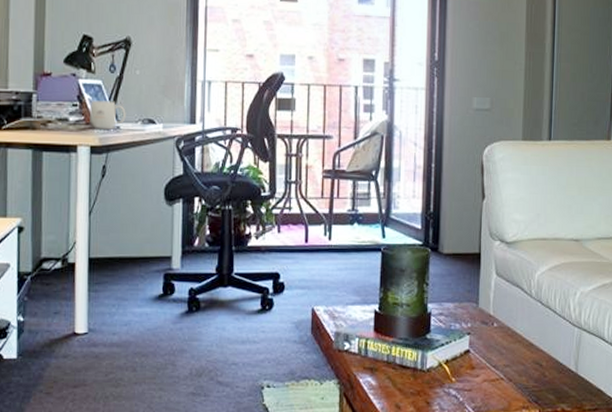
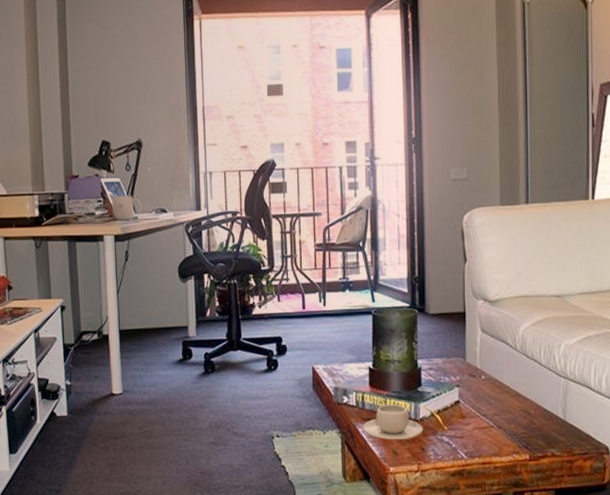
teacup: none [364,352,430,392] -> present [363,404,423,439]

